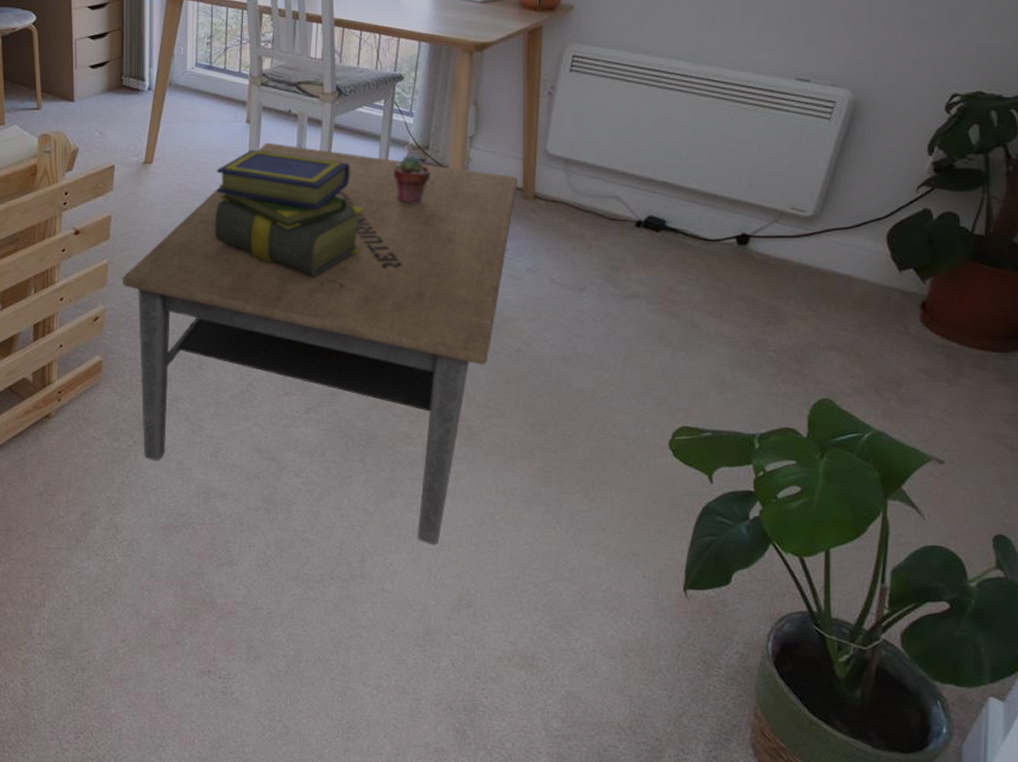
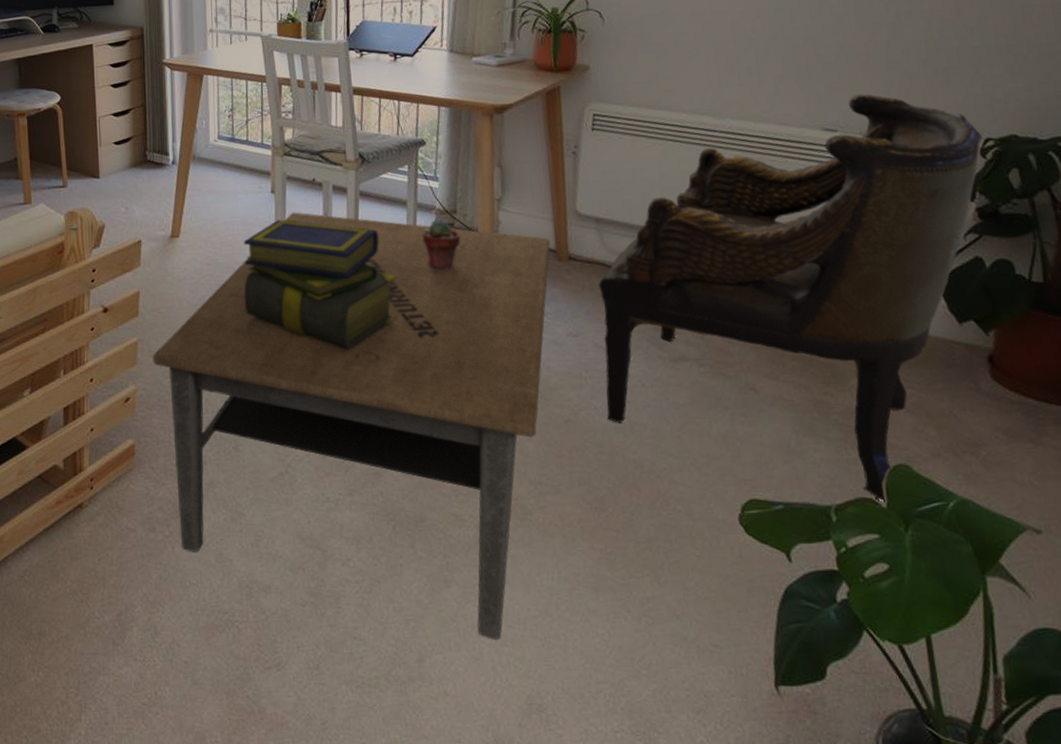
armchair: none [557,45,949,431] -> present [598,94,982,501]

